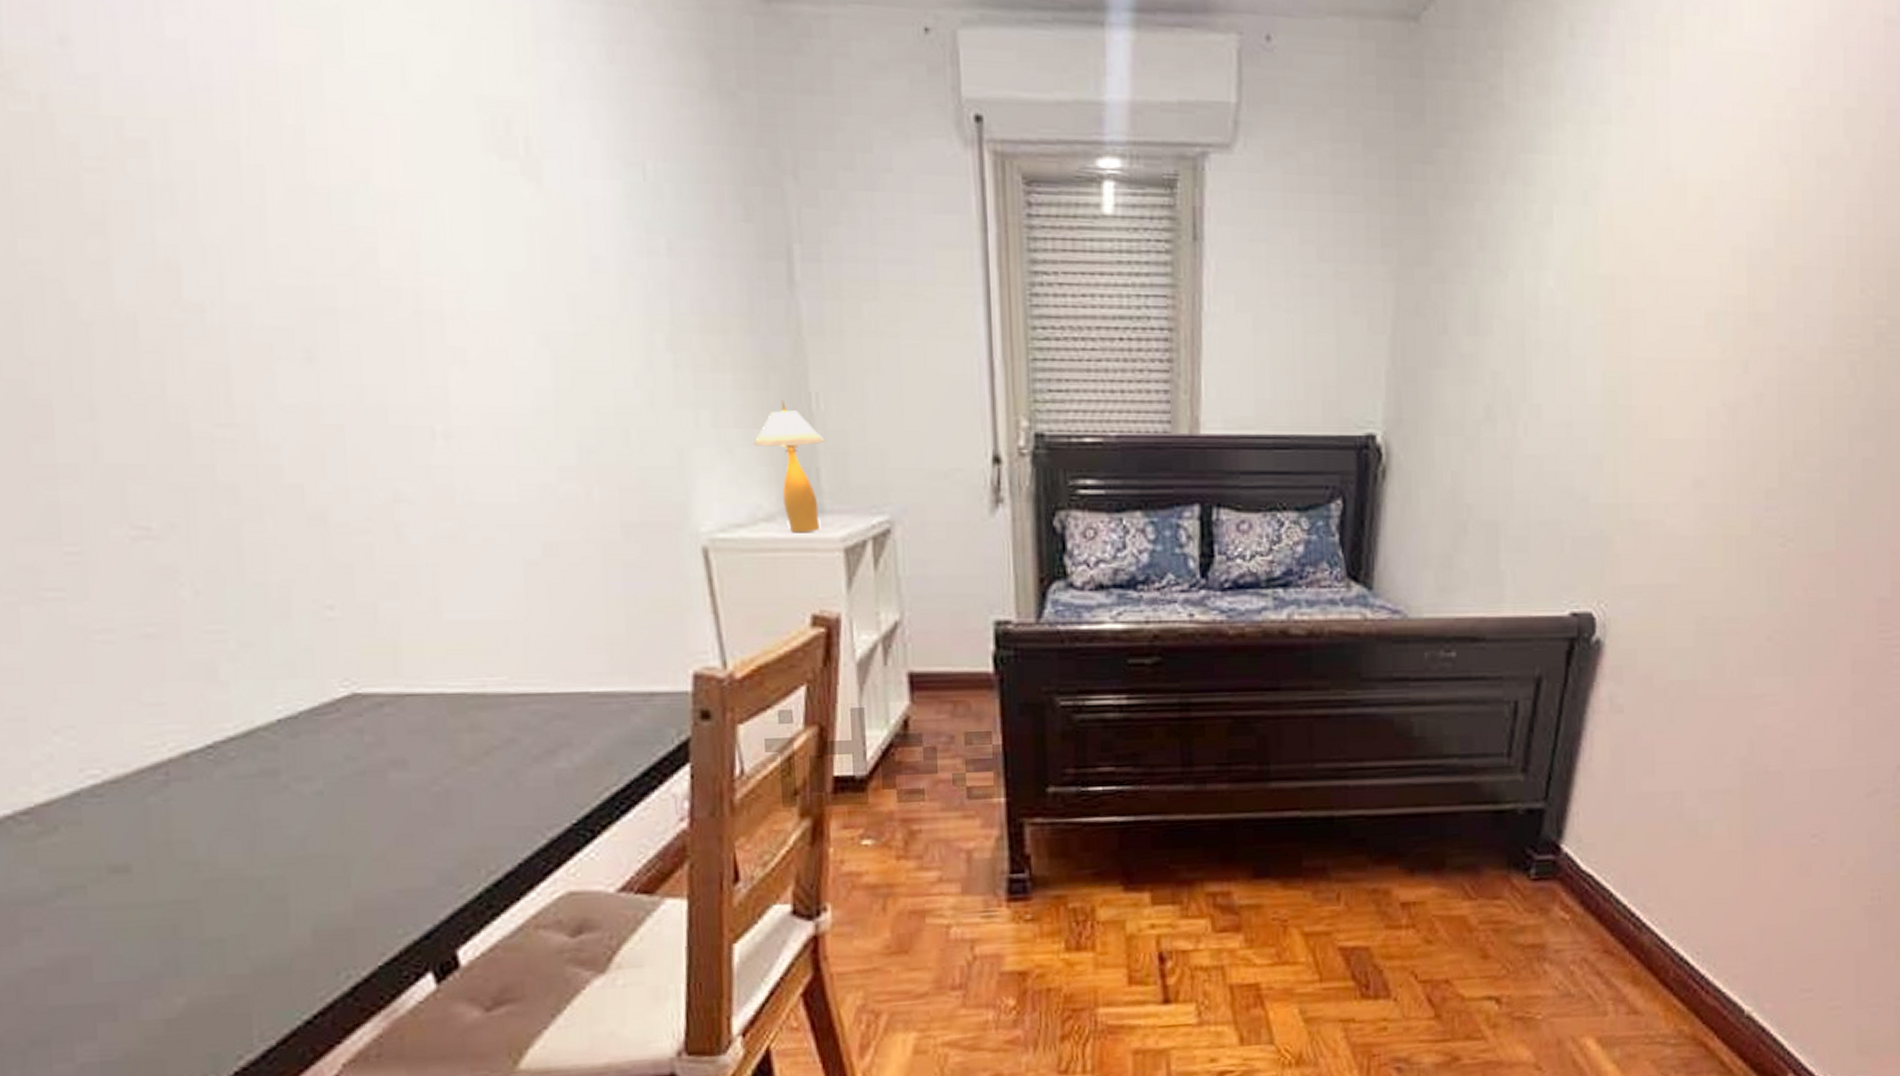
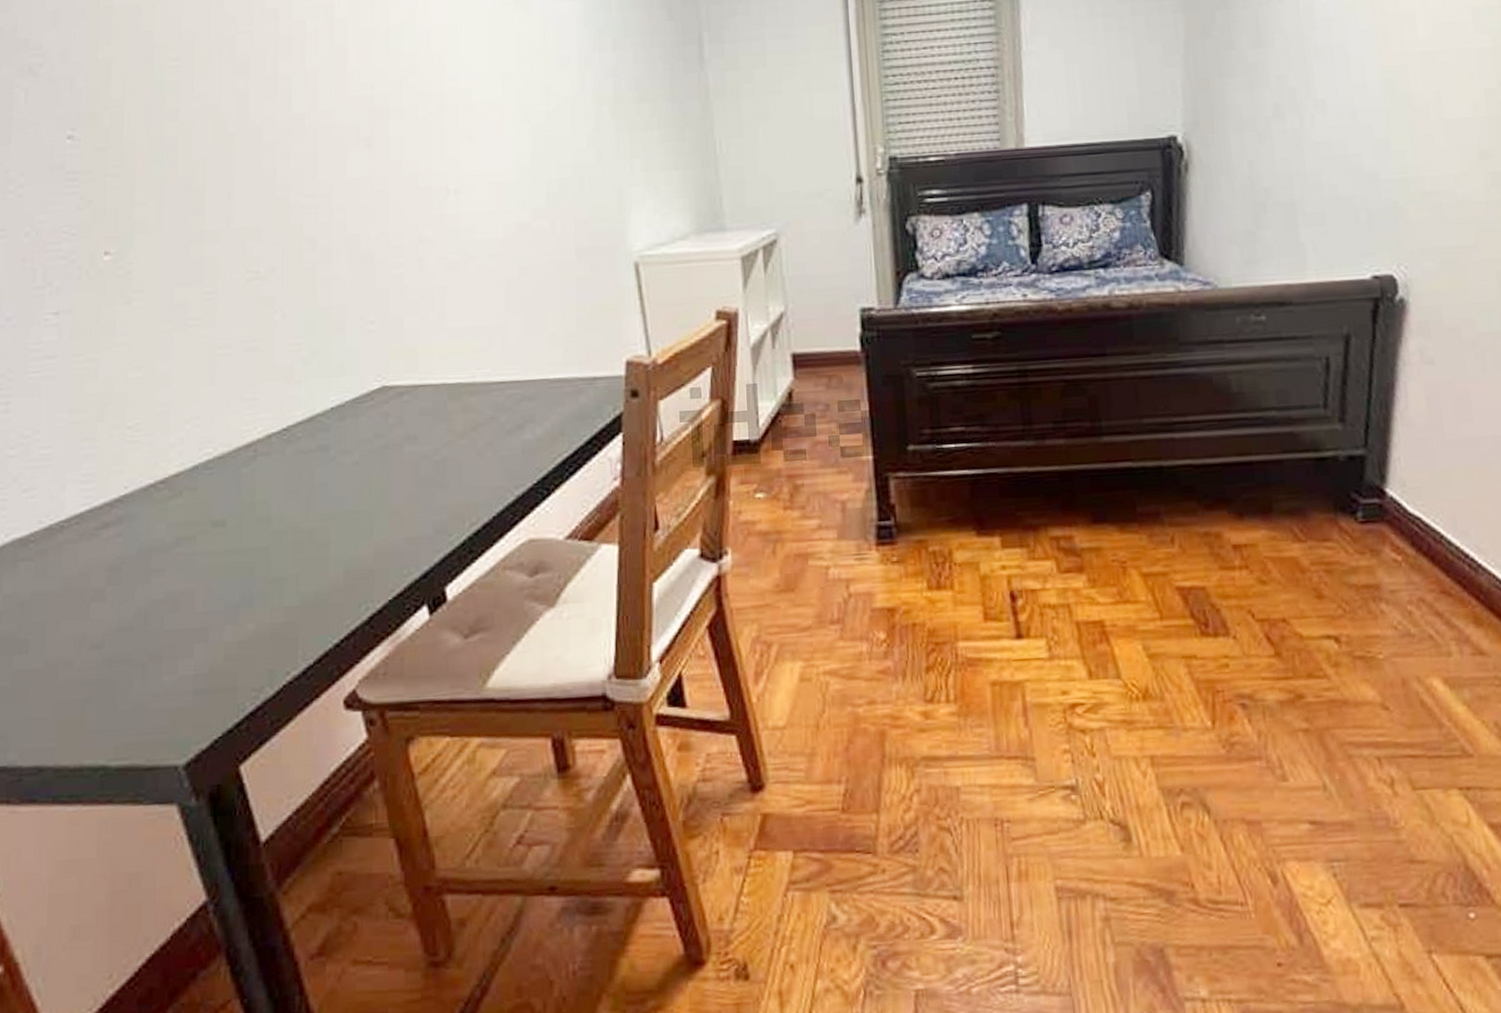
table lamp: present [753,401,825,533] -> none [673,148,726,248]

